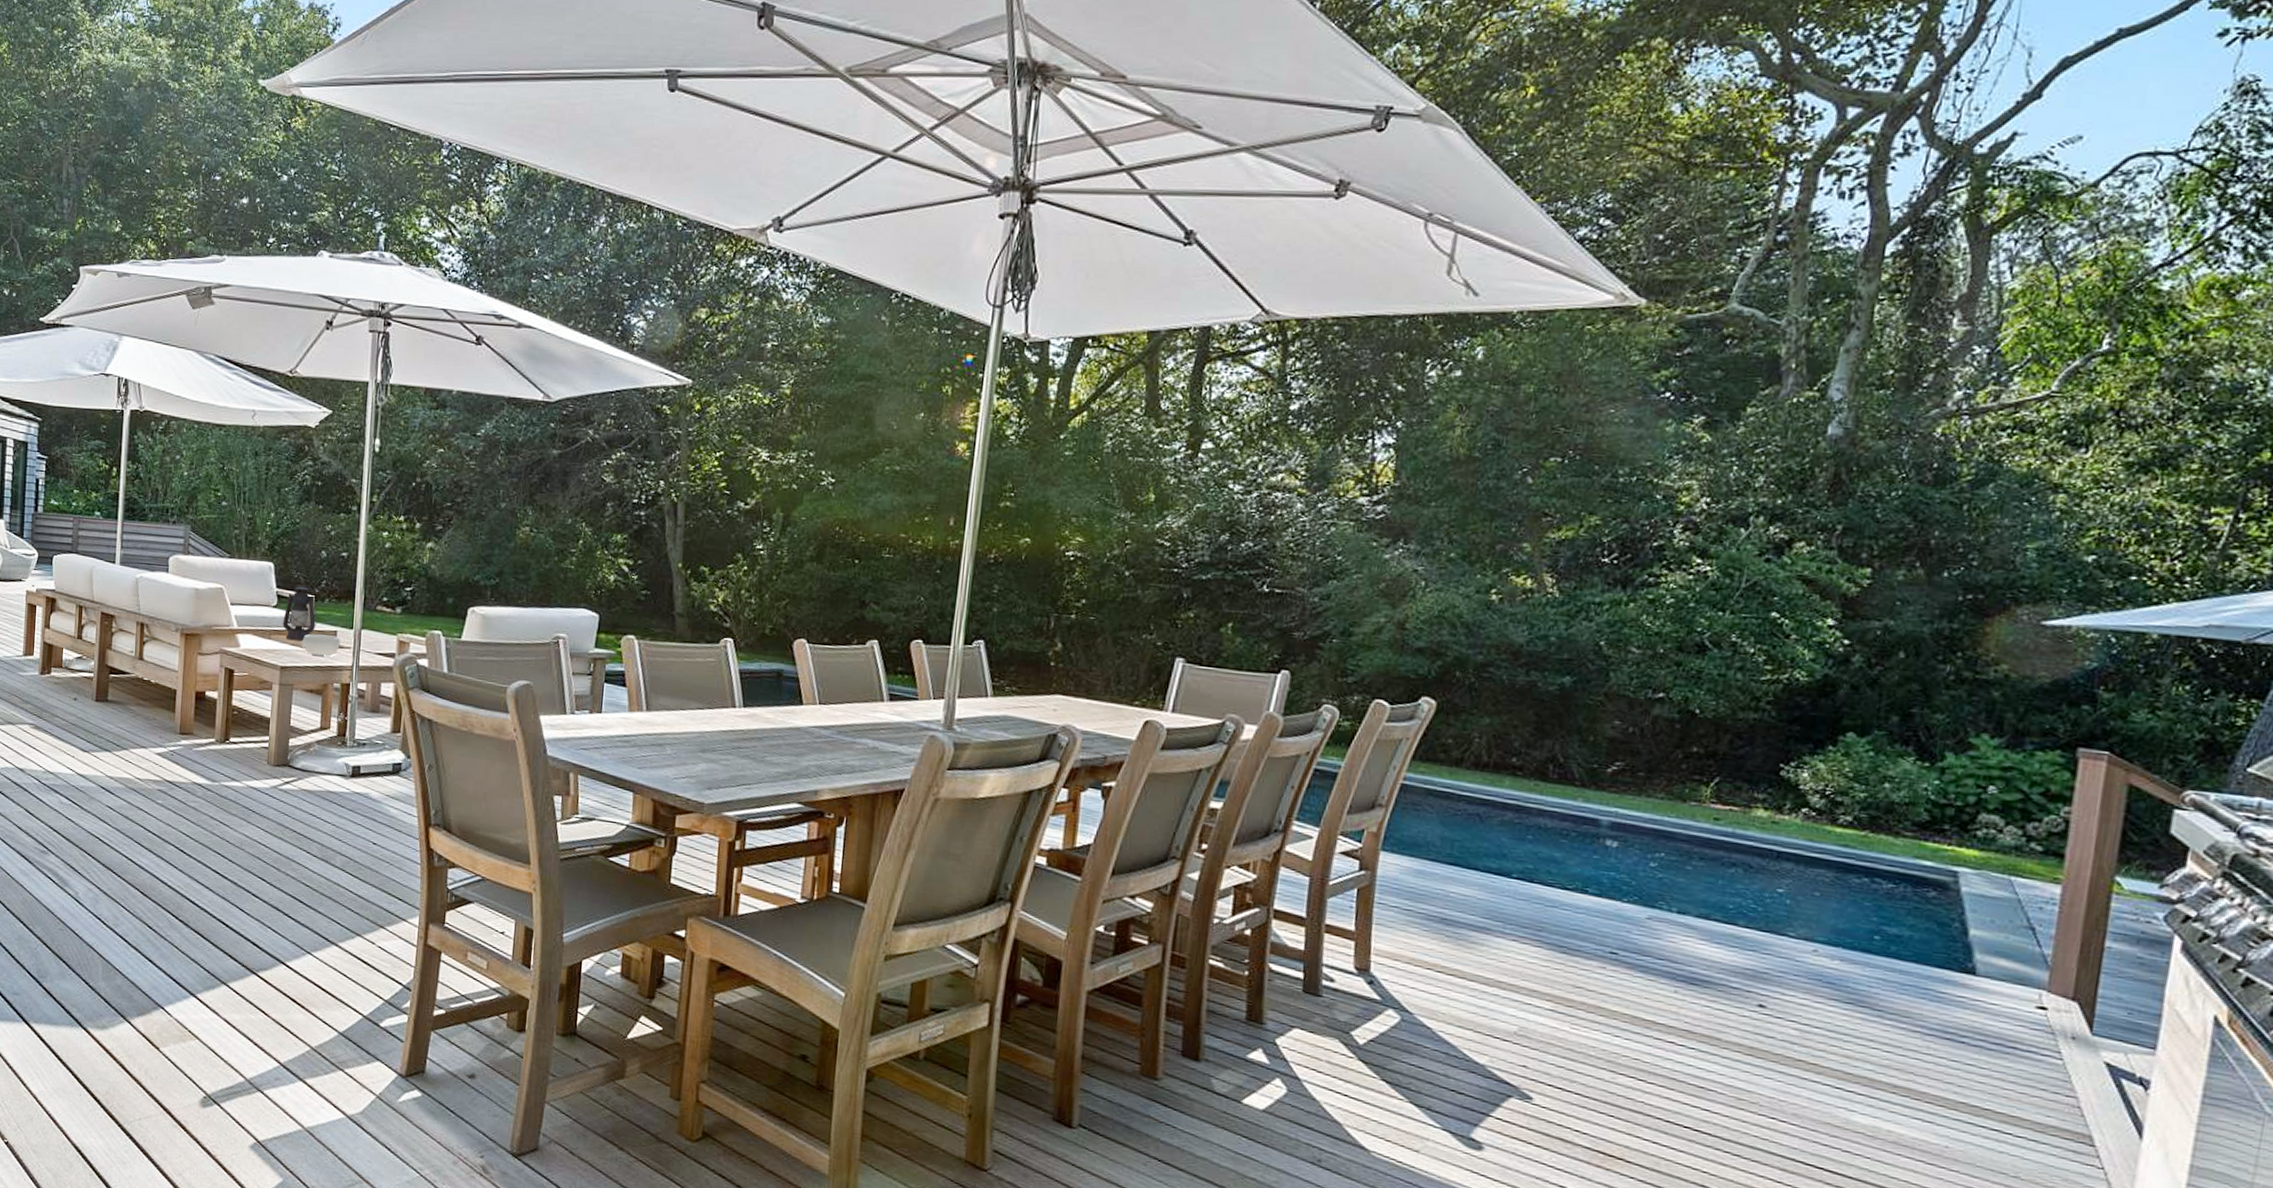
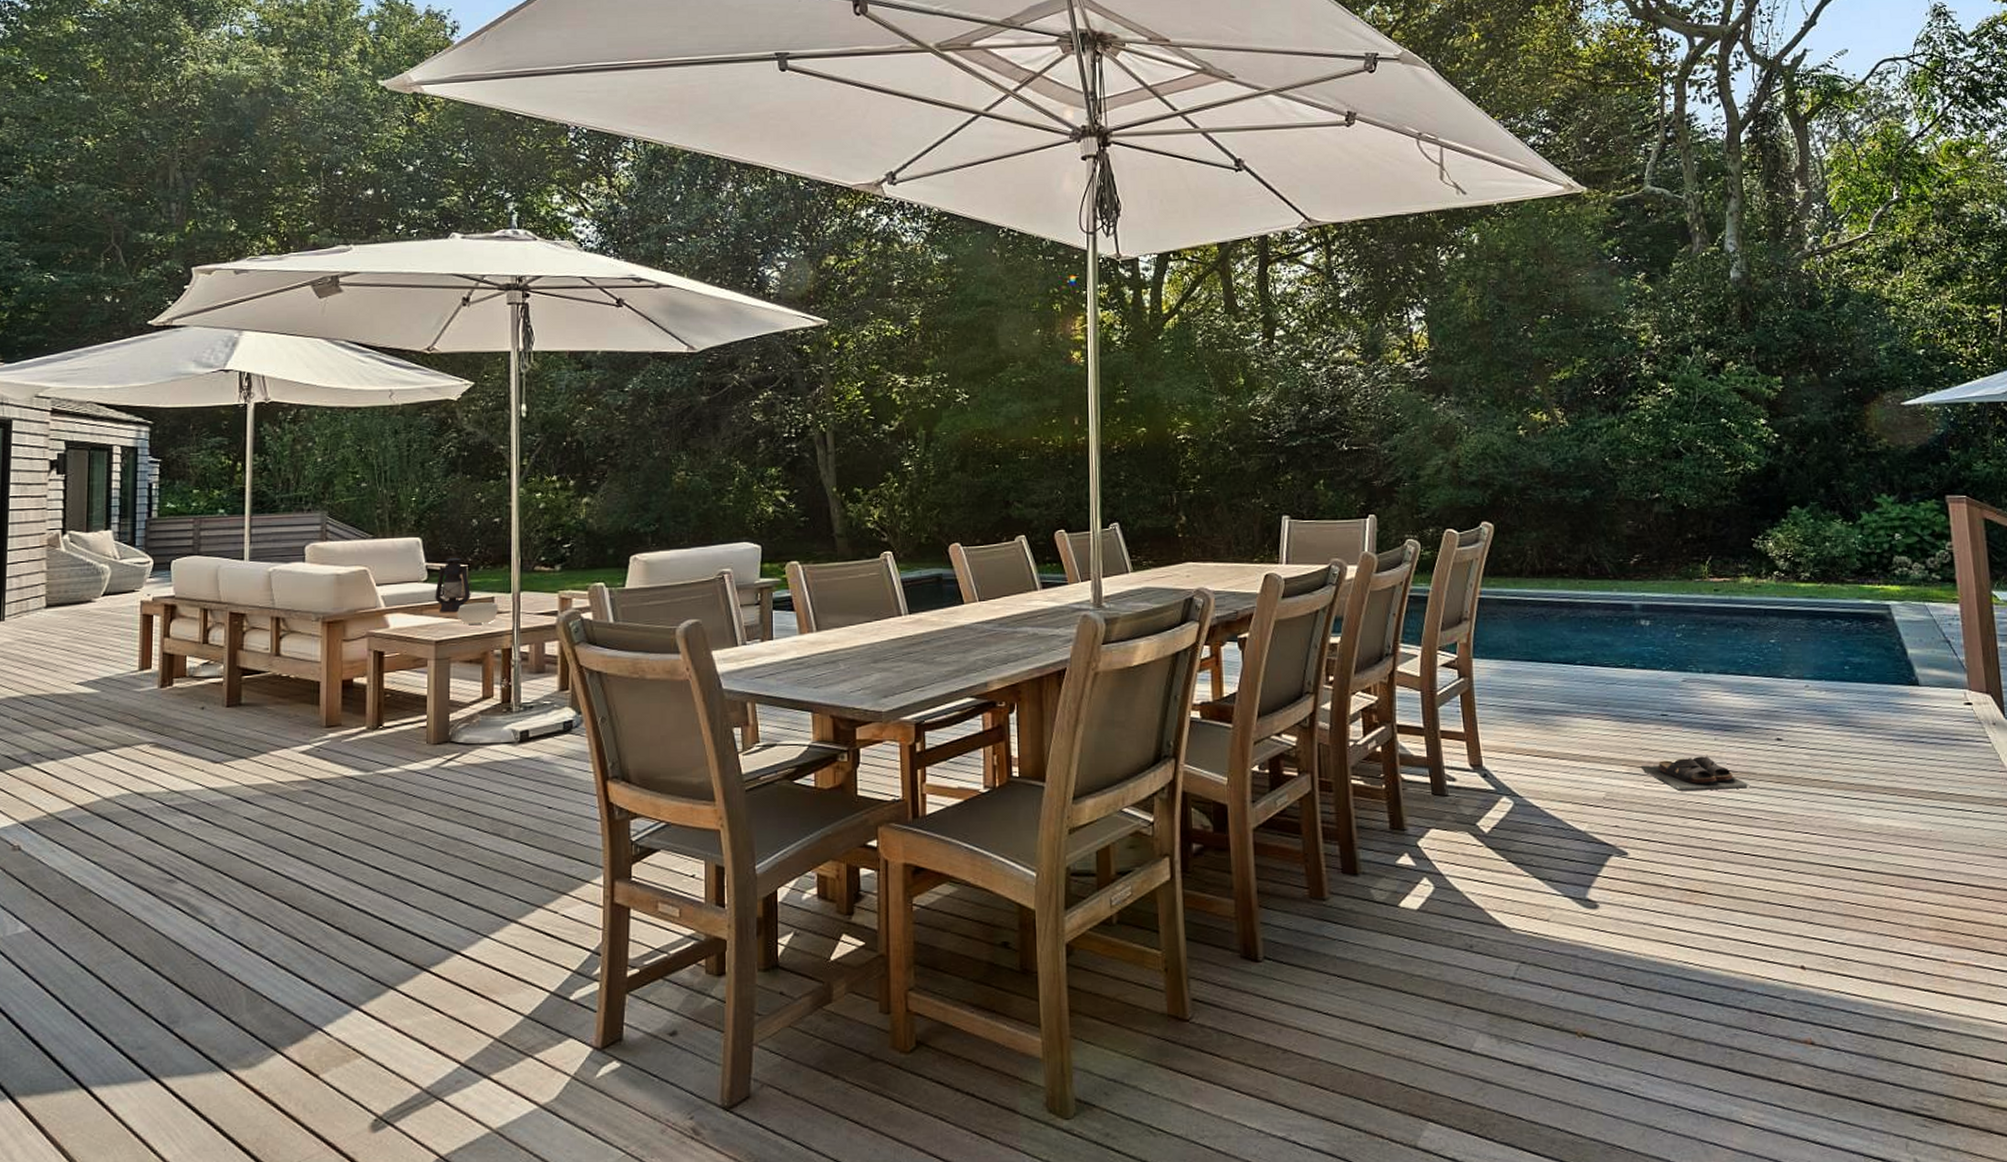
sandal: none [1569,1003,1709,1054] -> present [1640,756,1749,791]

